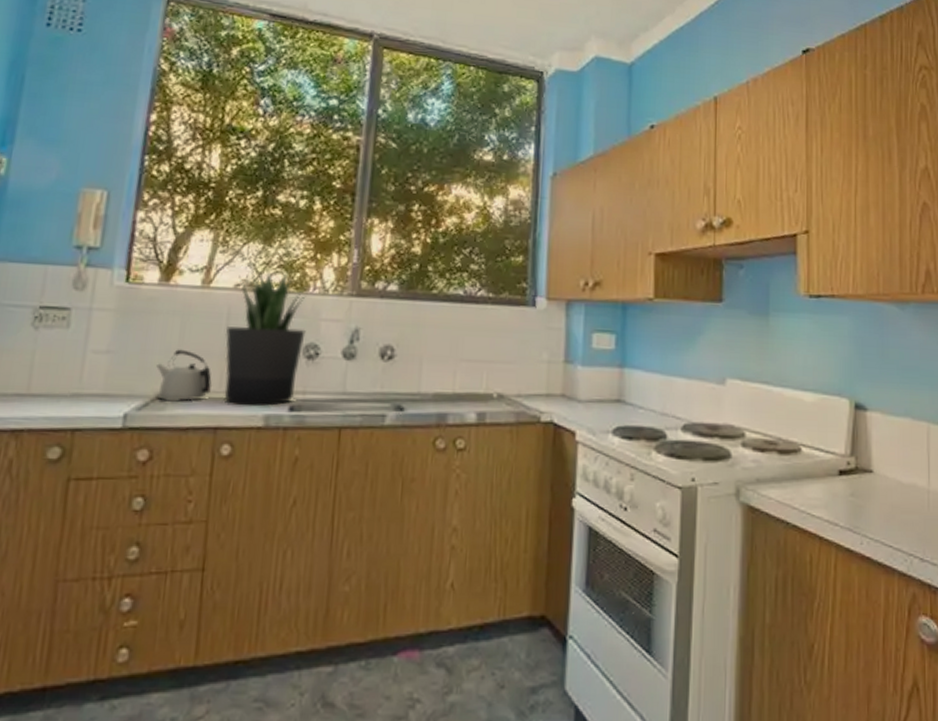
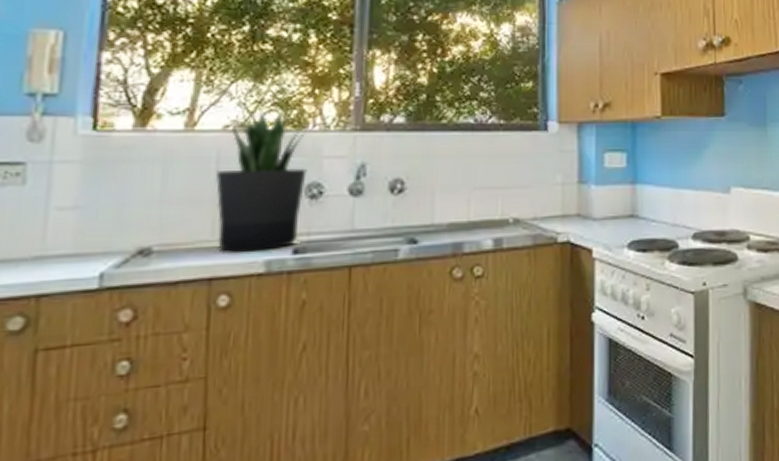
kettle: present [156,349,212,402] -> none [136,198,203,256]

